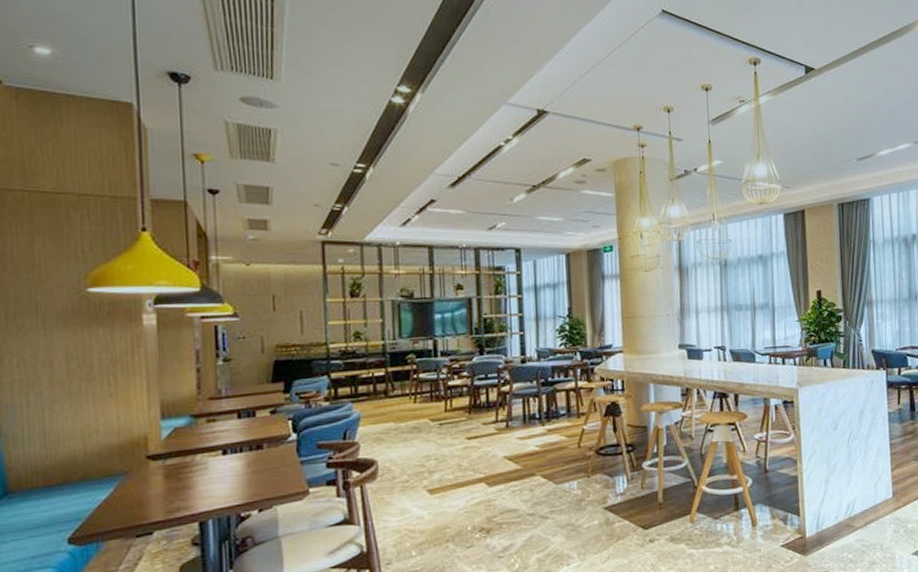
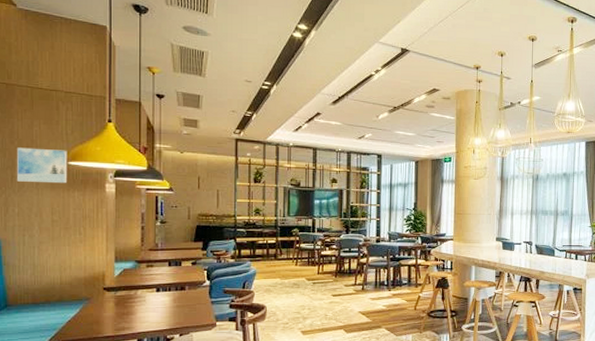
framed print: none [12,273,88,321] -> present [16,147,68,184]

